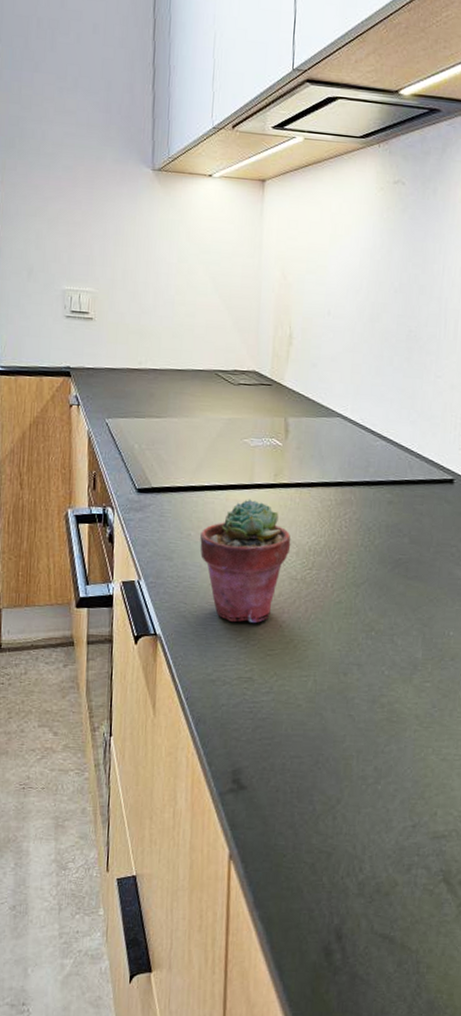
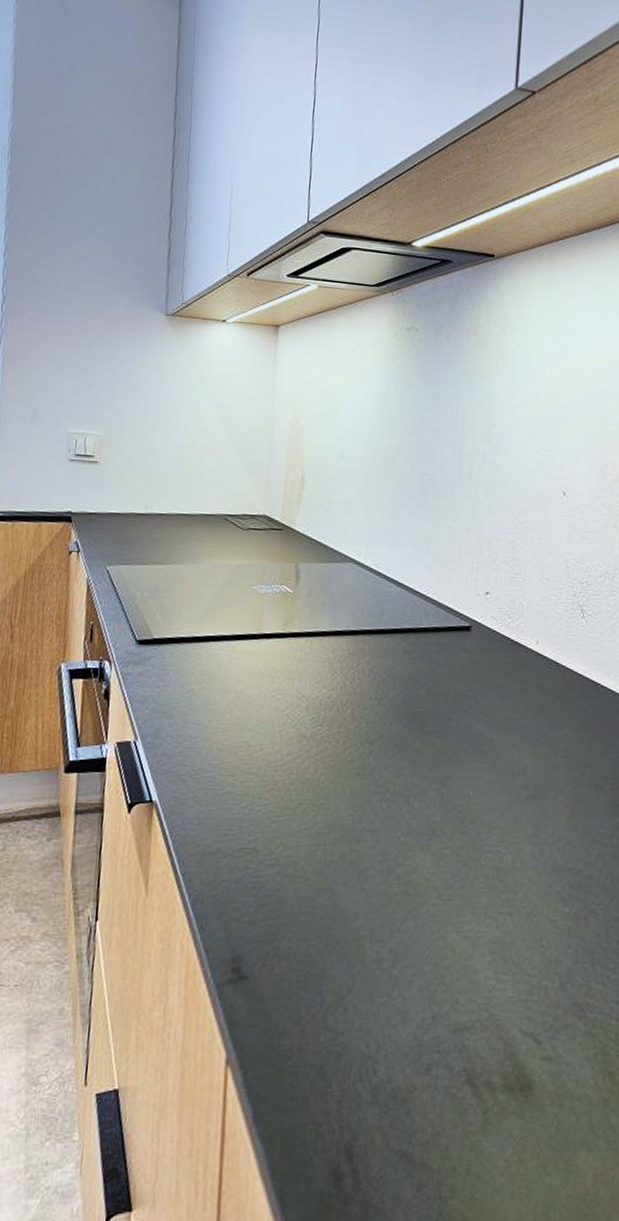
potted succulent: present [200,499,291,623] -> none [202,650,301,786]

